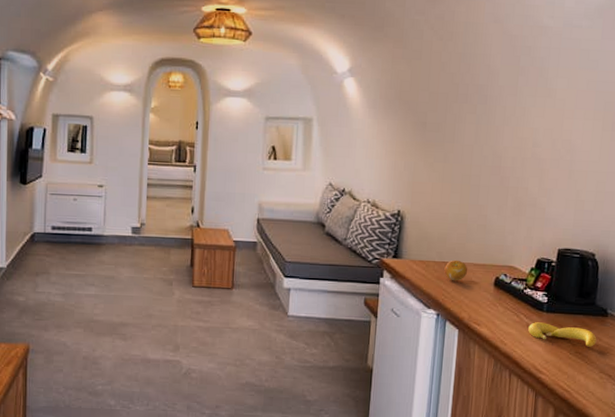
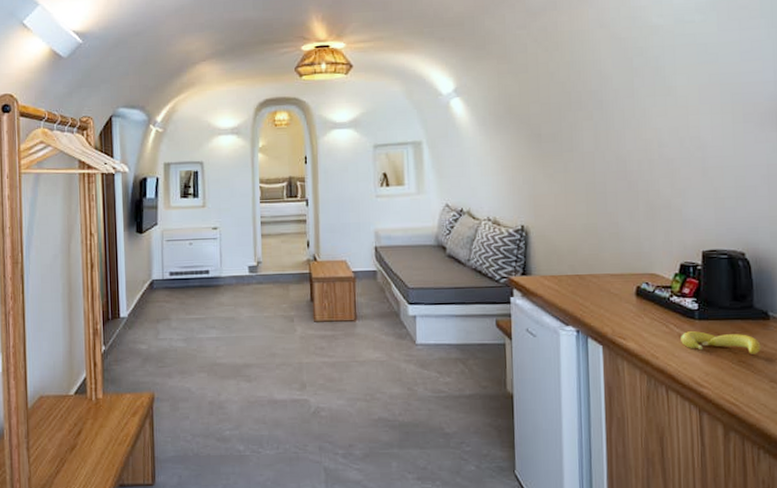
fruit: present [444,260,468,281] -> none [579,271,605,295]

